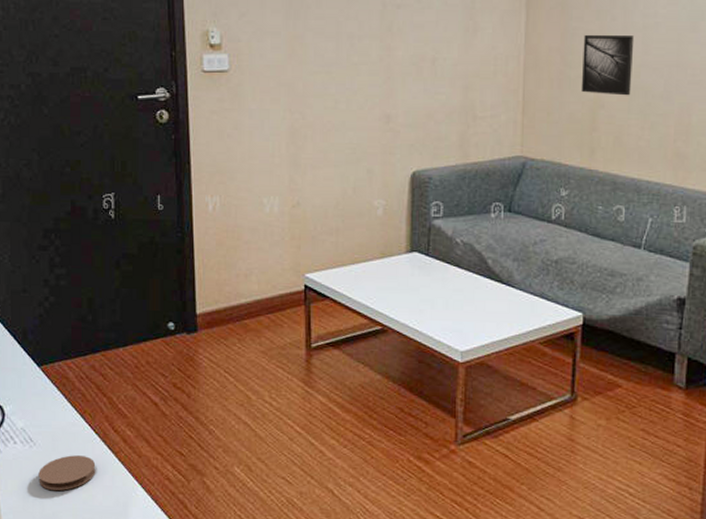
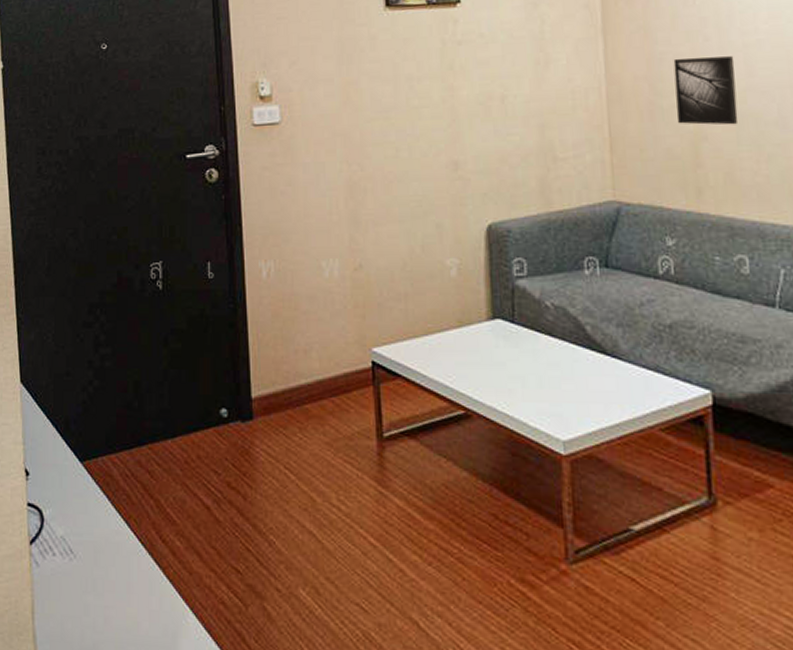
coaster: present [38,455,96,491] -> none [78,570,142,615]

